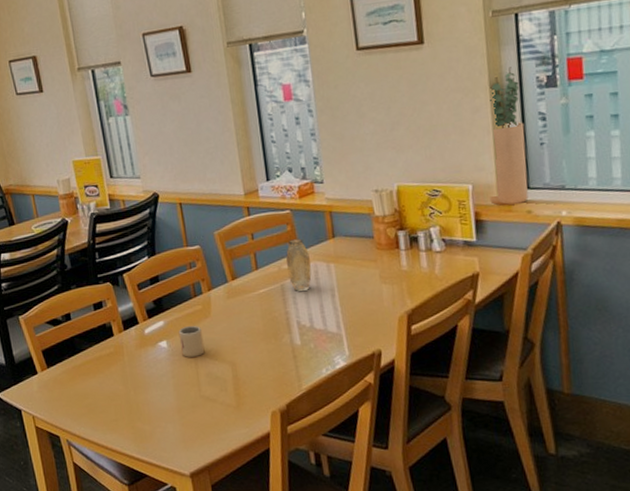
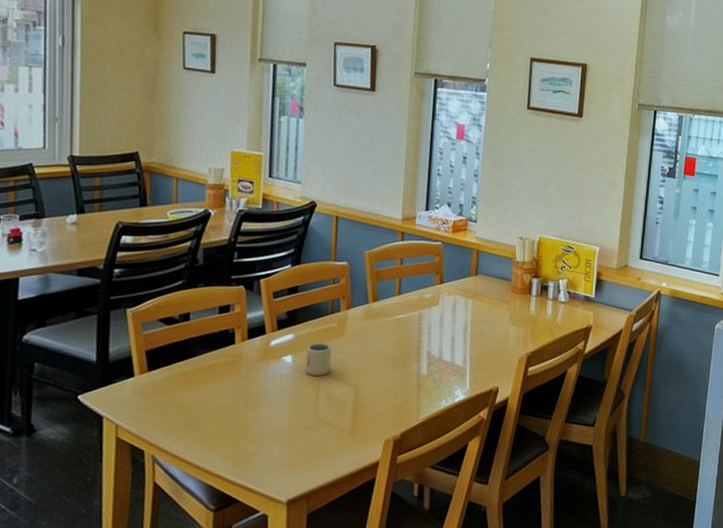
vase: present [286,238,312,291] -> none [428,270,451,322]
vase: present [490,67,529,207] -> none [611,153,649,272]

